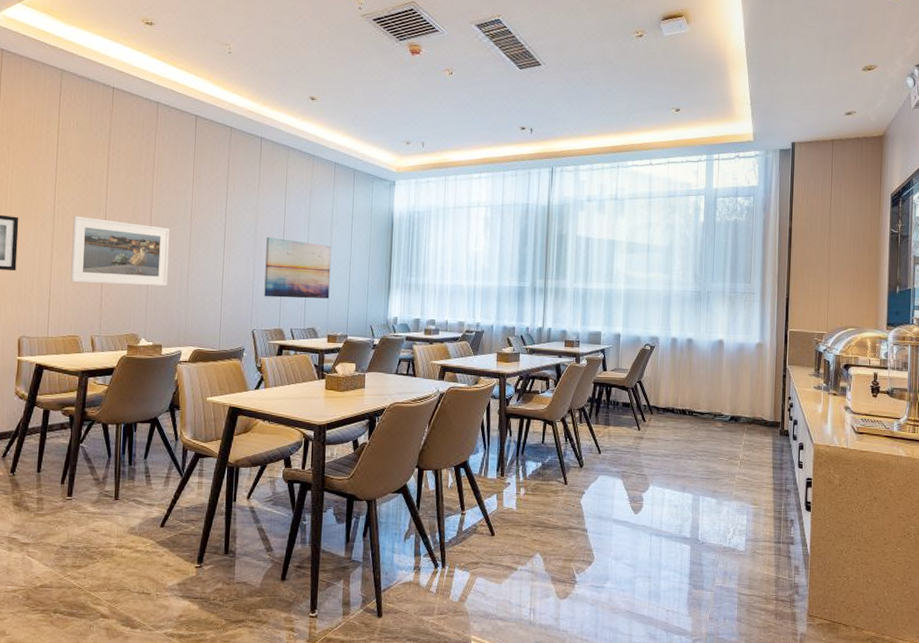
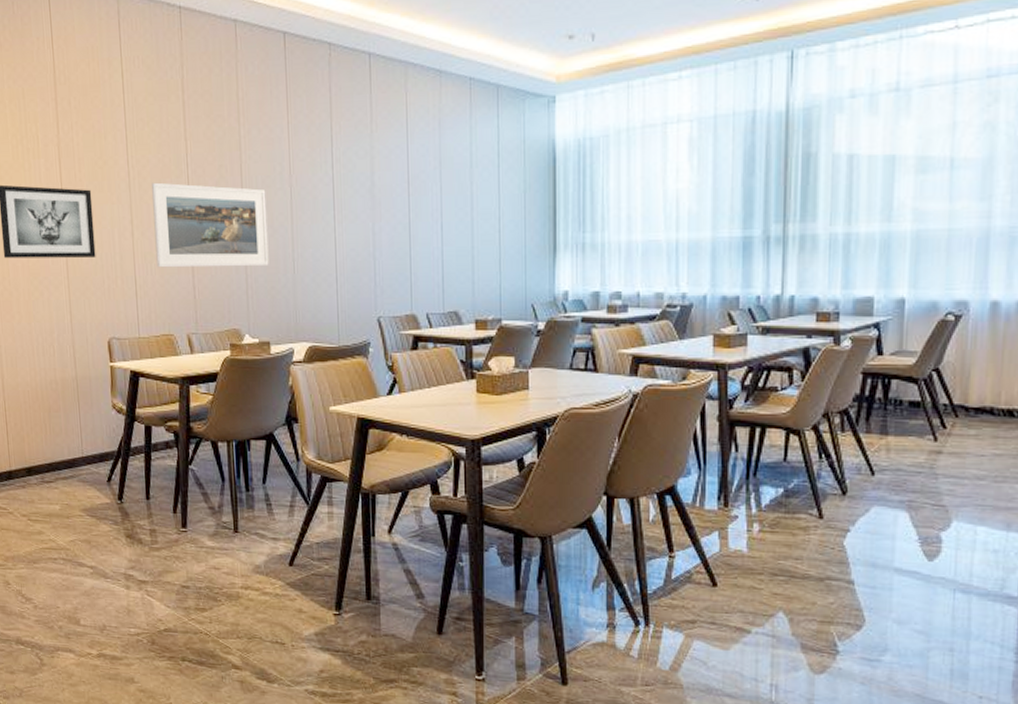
wall art: present [264,236,332,299] -> none [387,190,474,273]

